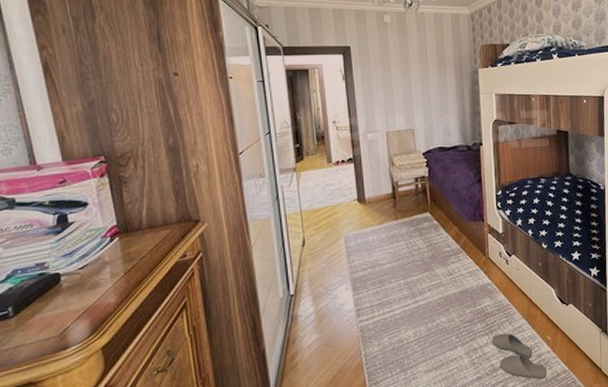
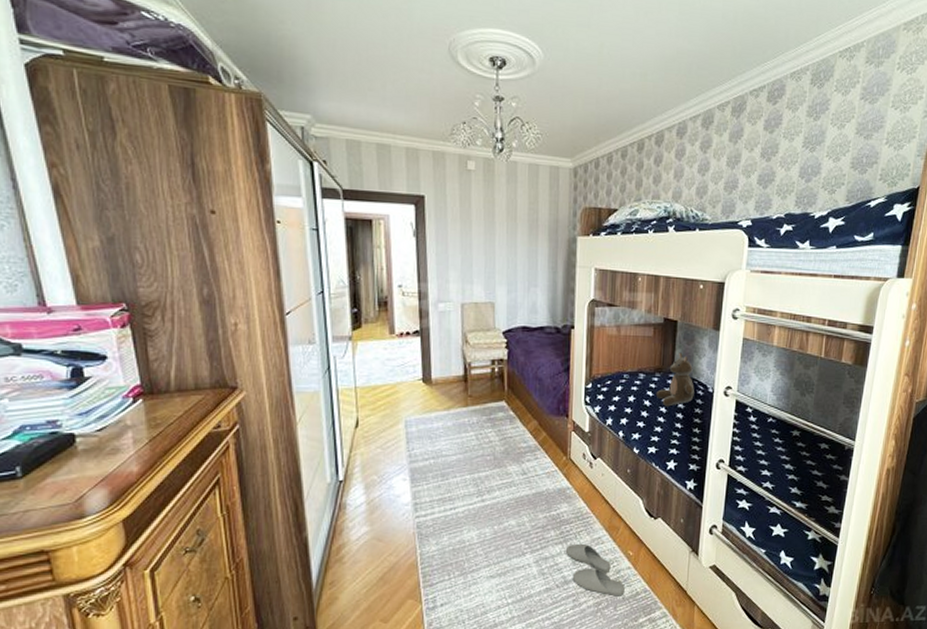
stuffed bear: none [556,158,589,205] -> present [655,352,695,407]

